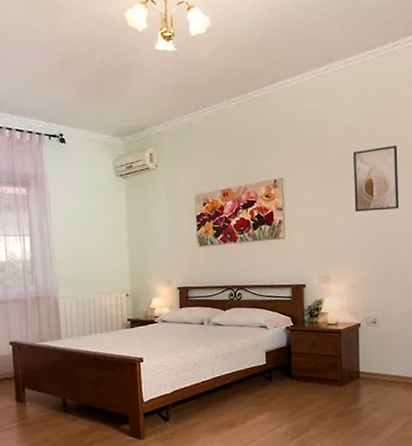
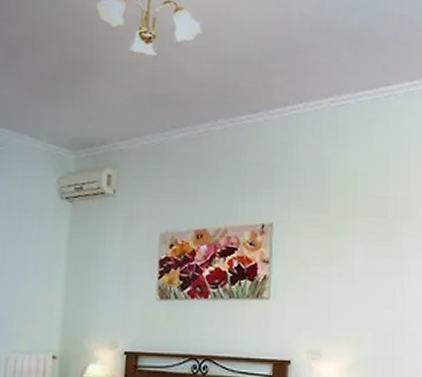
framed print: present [354,146,398,212] -> none [356,199,410,275]

